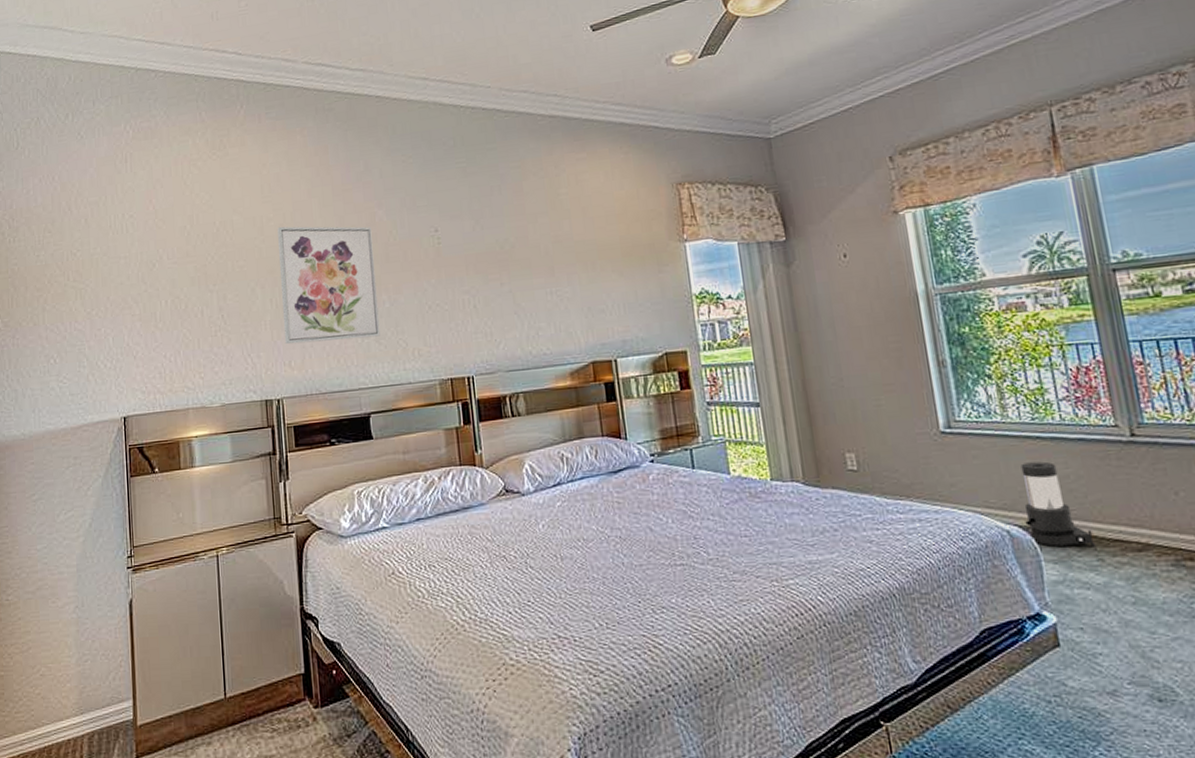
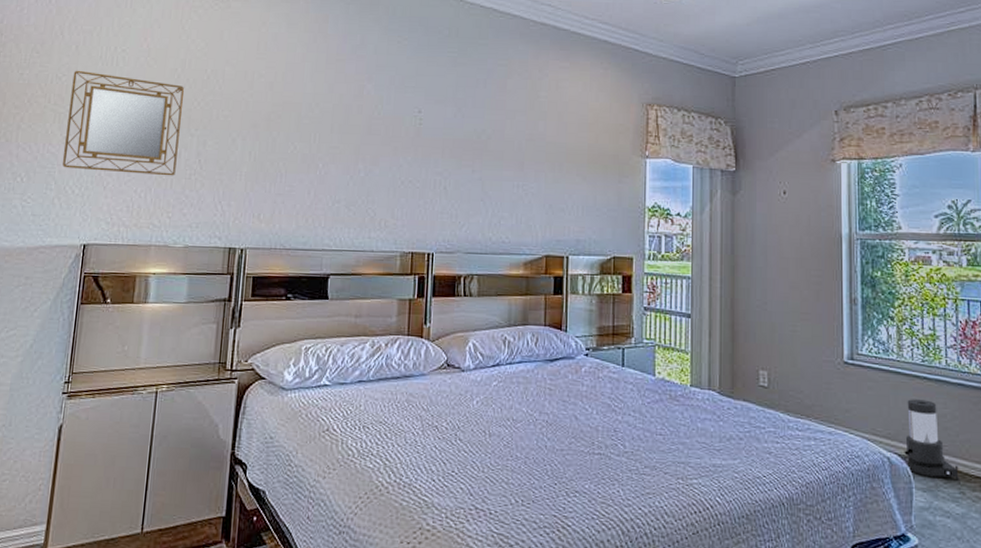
home mirror: none [87,242,201,343] -> present [62,70,185,176]
wall art: present [277,226,381,345] -> none [257,84,358,203]

